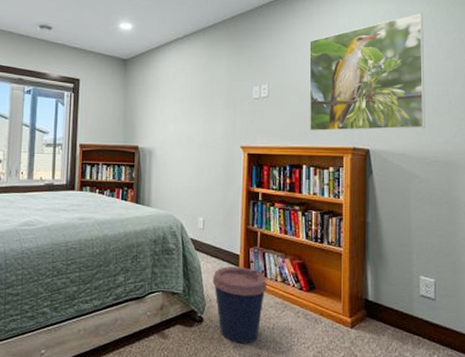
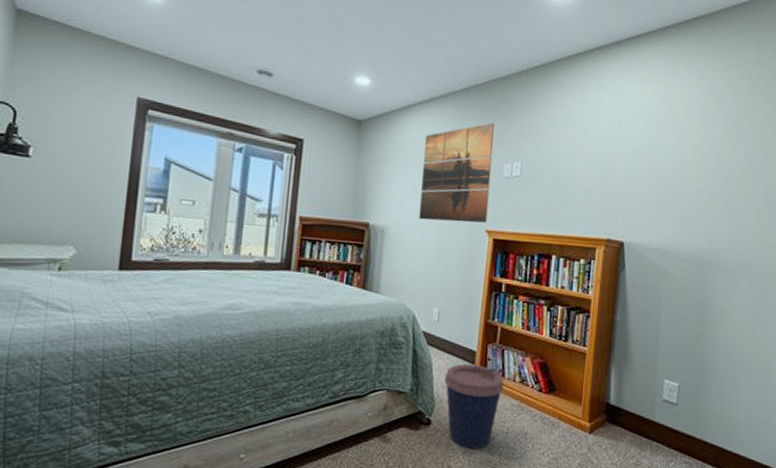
wall art: none [181,52,242,141] -> present [419,123,494,223]
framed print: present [309,12,425,132] -> none [563,96,692,223]

